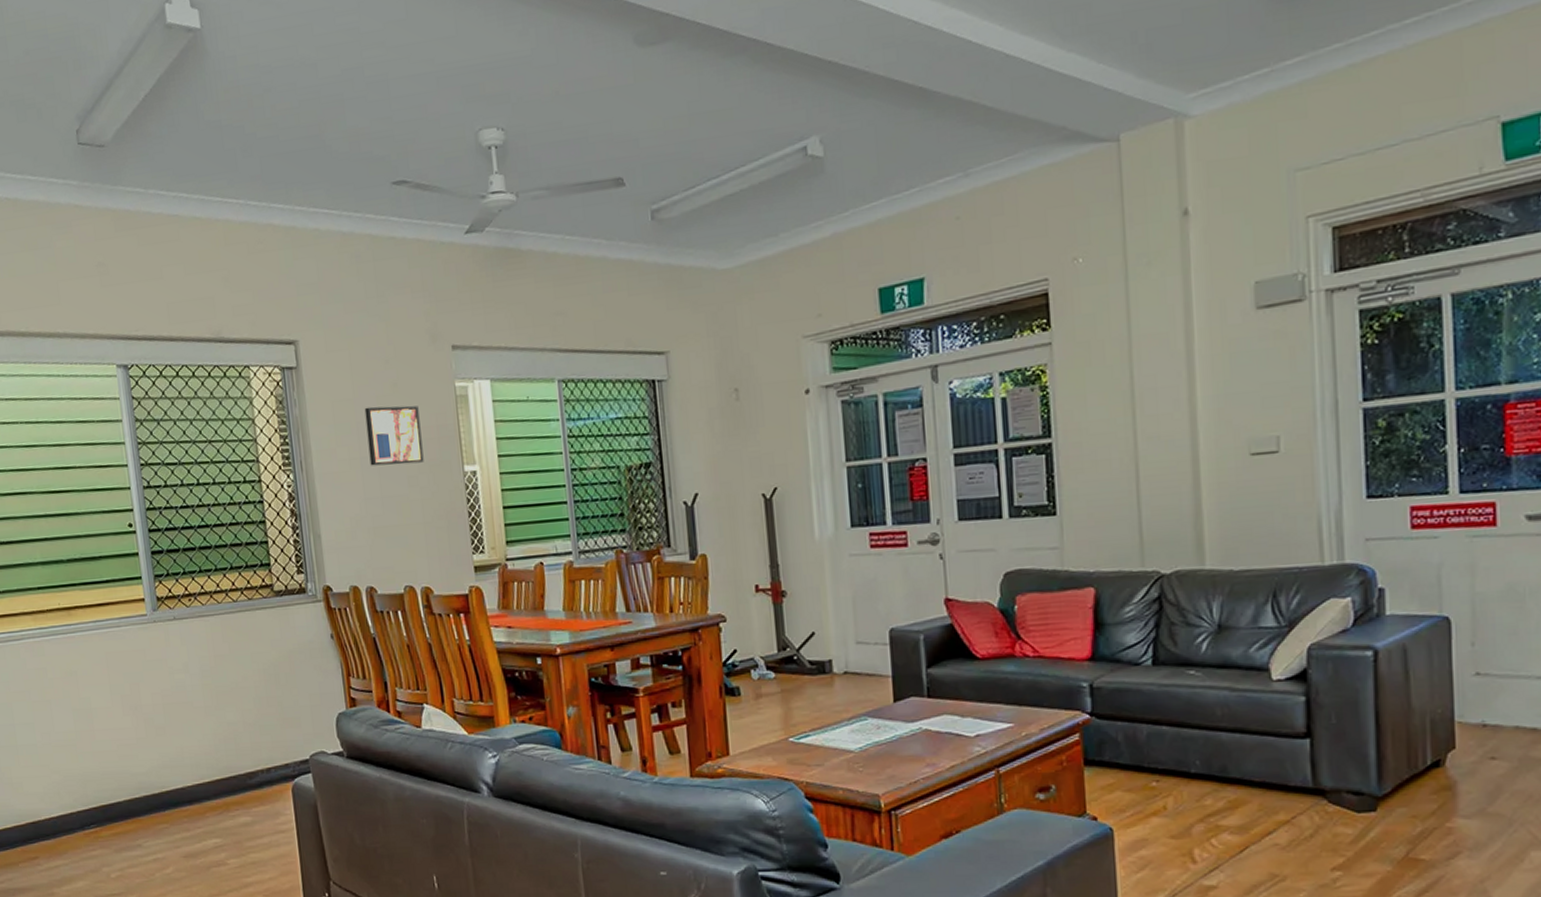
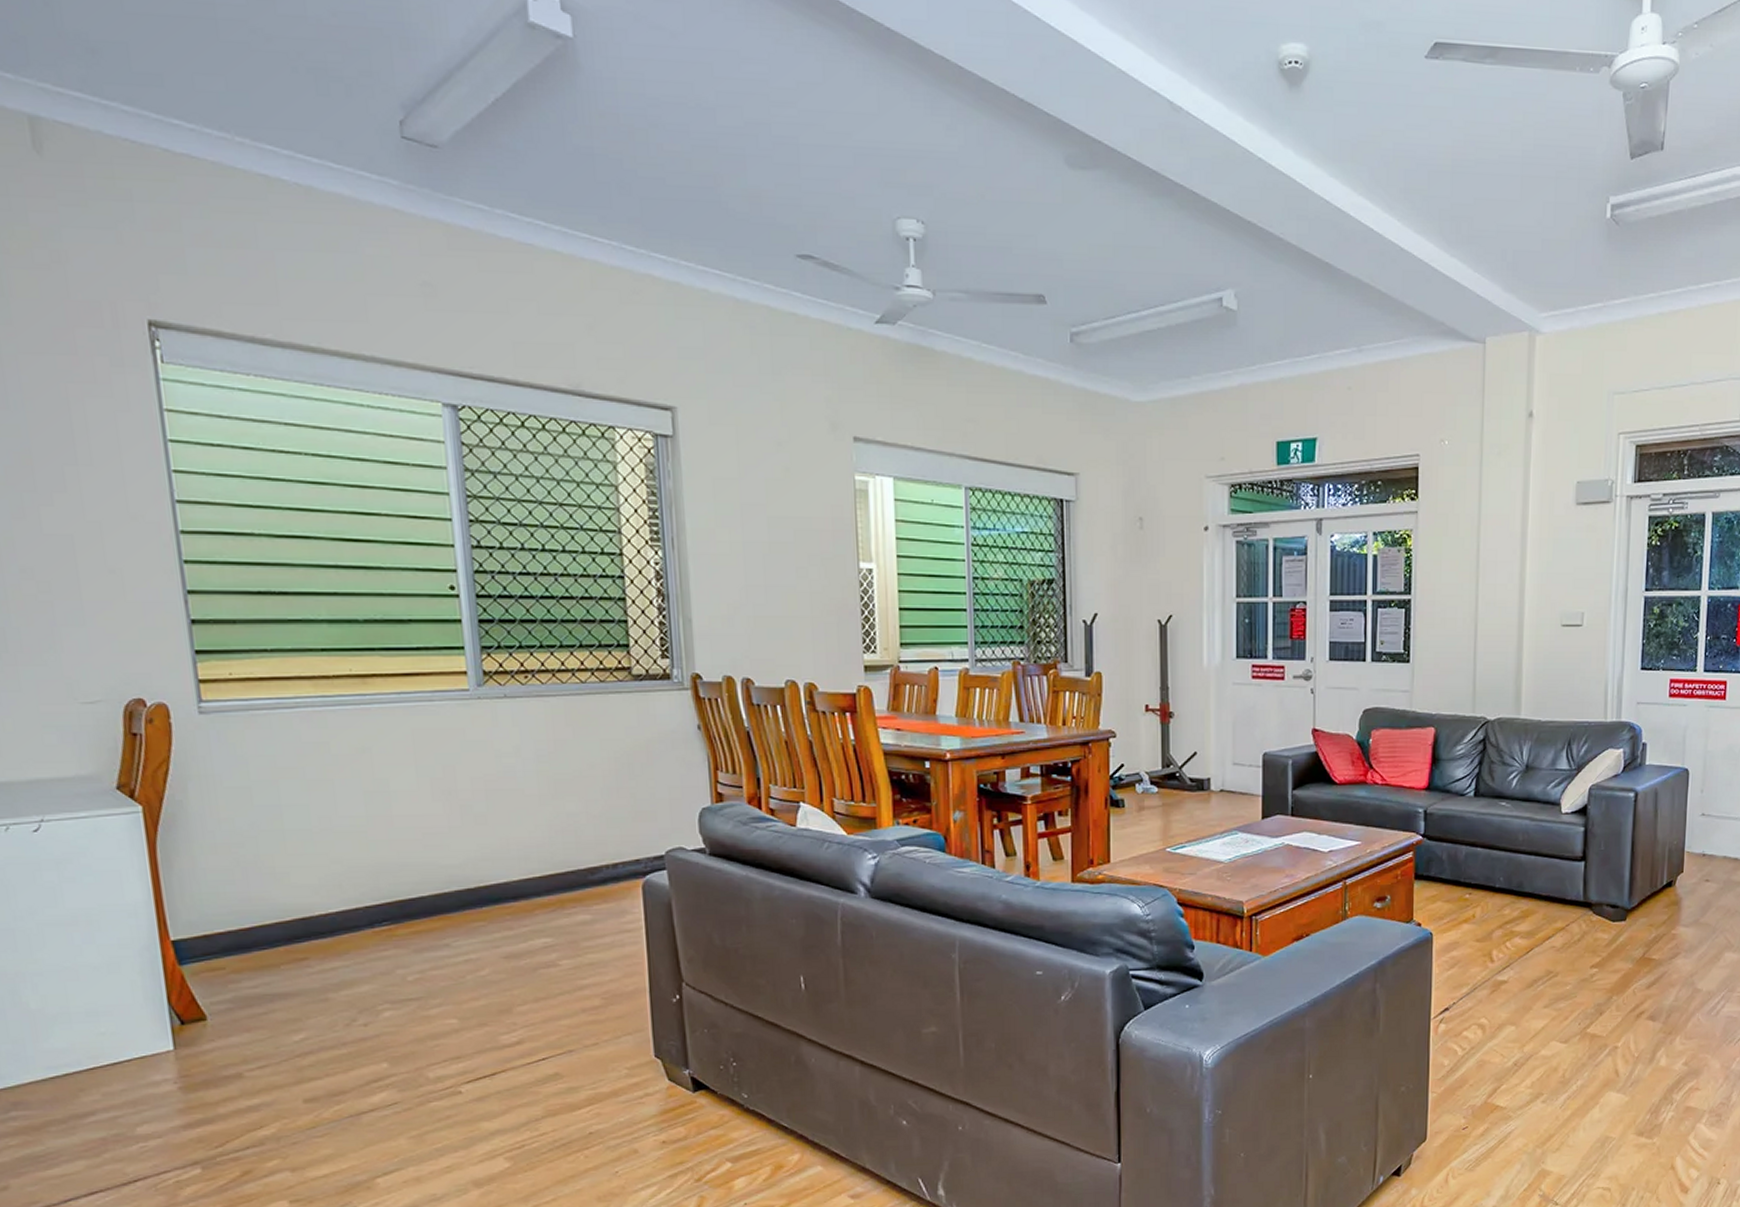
wall art: present [364,405,424,466] -> none [751,489,815,554]

